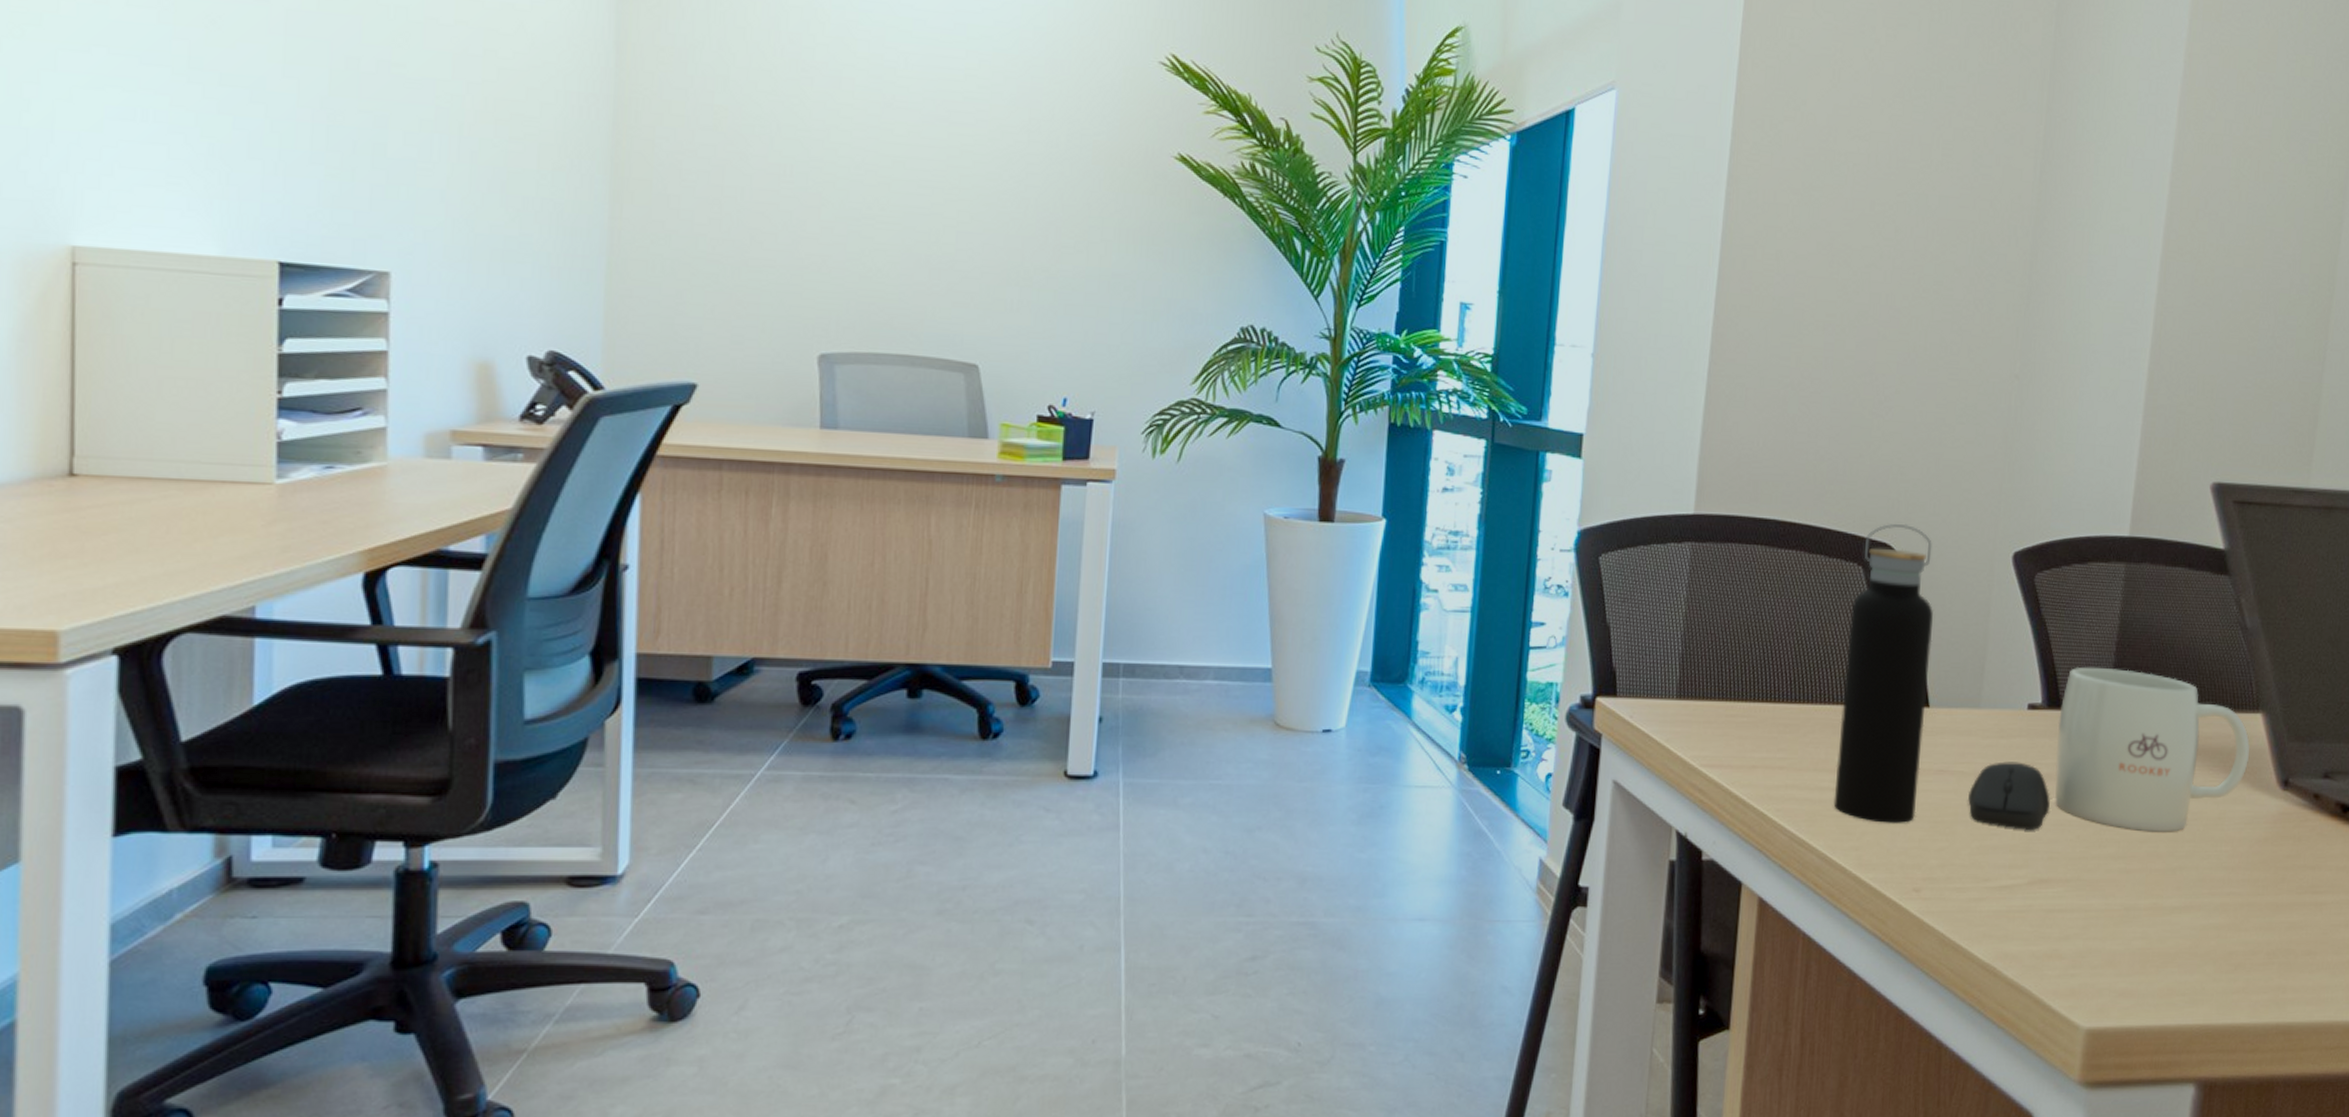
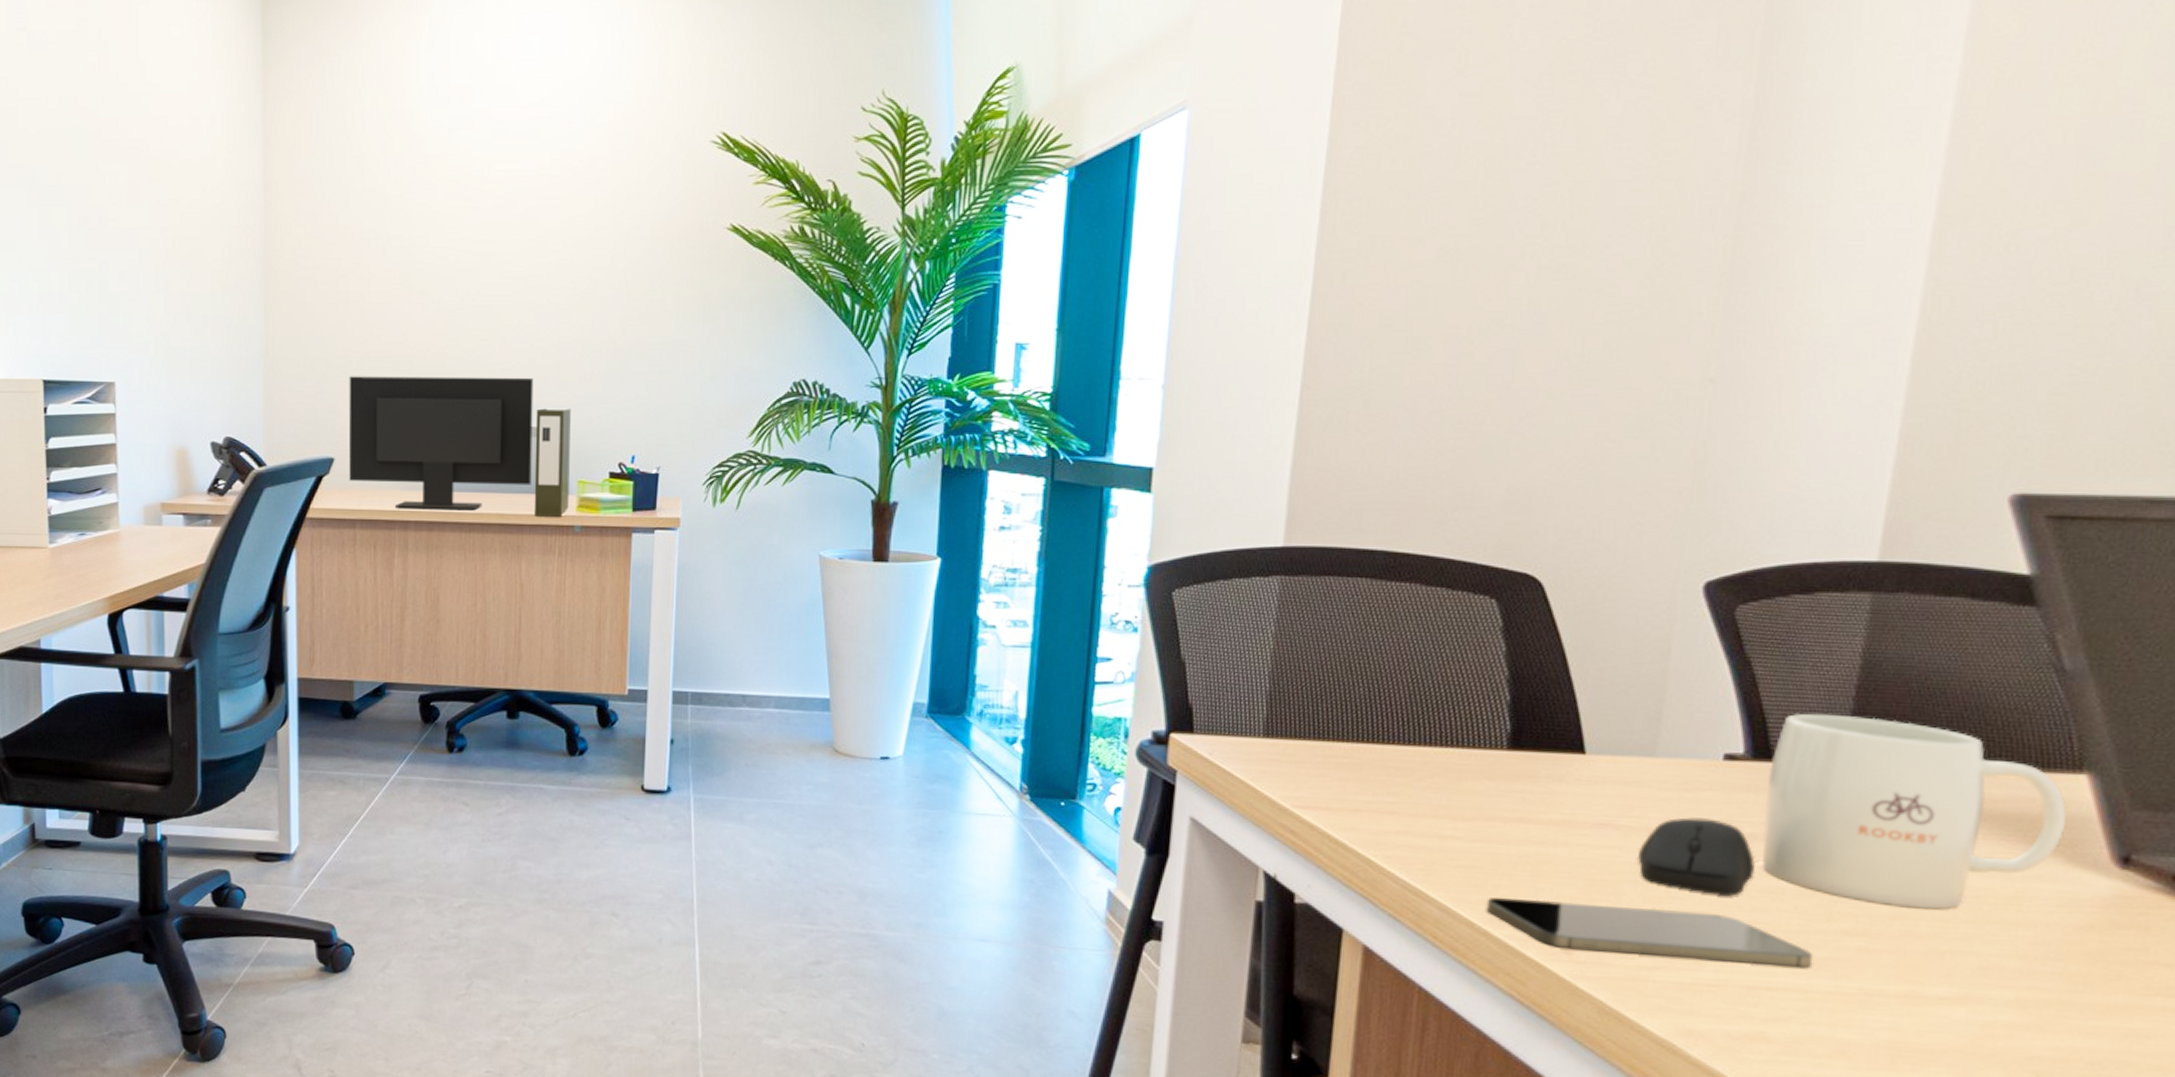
computer monitor: none [716,286,952,454] -> present [348,376,534,511]
binder: none [947,339,995,464] -> present [534,408,571,517]
water bottle: present [1833,523,1933,823] -> none [1458,552,1591,879]
smartphone: none [1855,843,2091,890] -> present [1486,898,1814,967]

